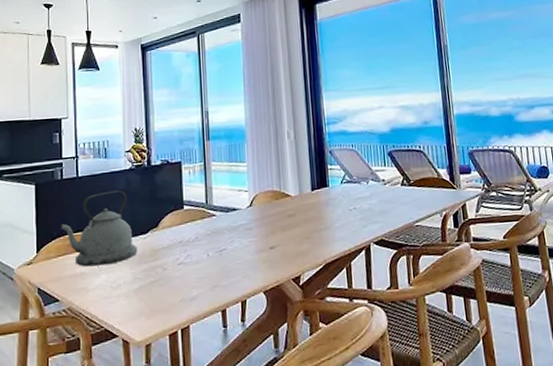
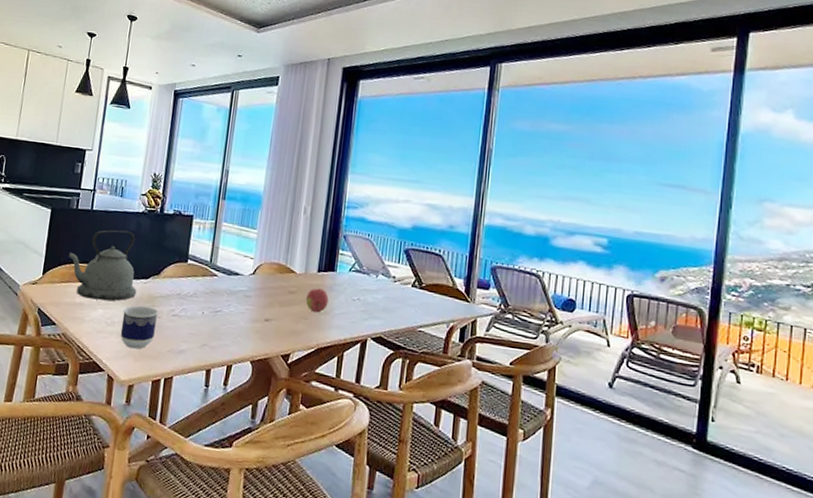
cup: none [127,260,164,307] -> present [120,305,159,349]
fruit: none [304,205,327,231] -> present [305,288,329,313]

